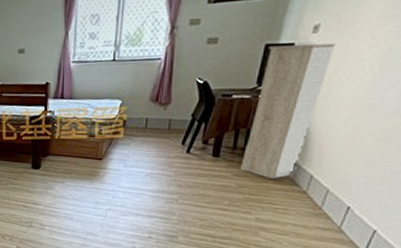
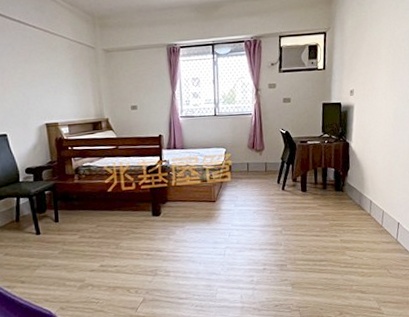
storage cabinet: present [240,43,336,179] -> none [323,103,366,207]

